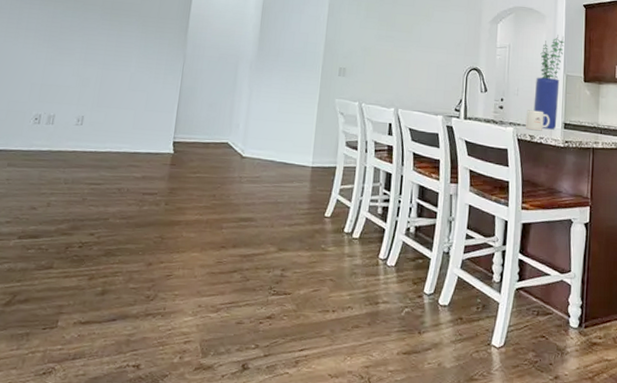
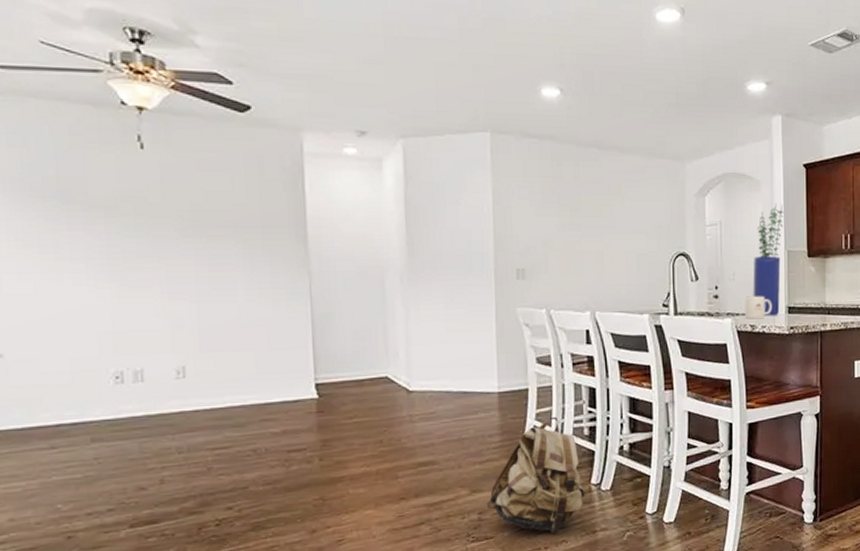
backpack: none [289,193,373,300] -> present [486,416,586,535]

